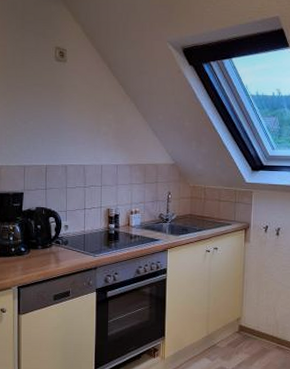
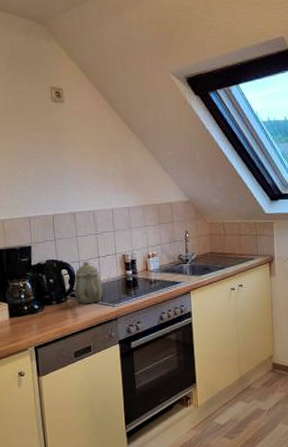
teapot: none [59,211,86,251] -> present [74,261,103,304]

